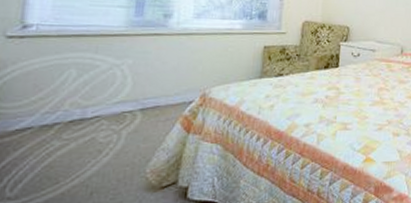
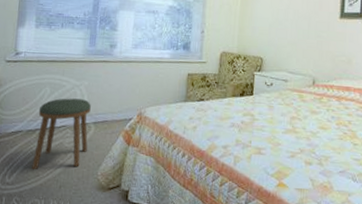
stool: none [47,81,137,177] -> present [32,98,91,170]

